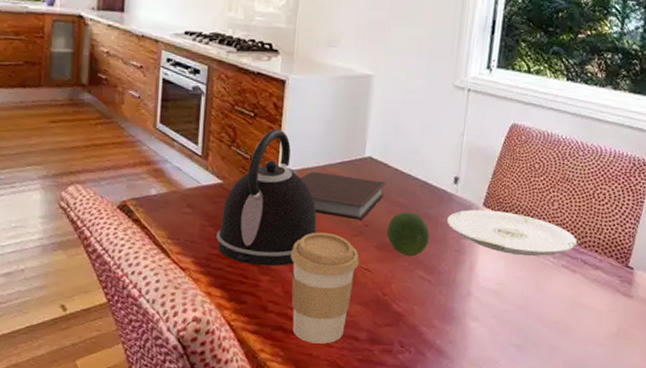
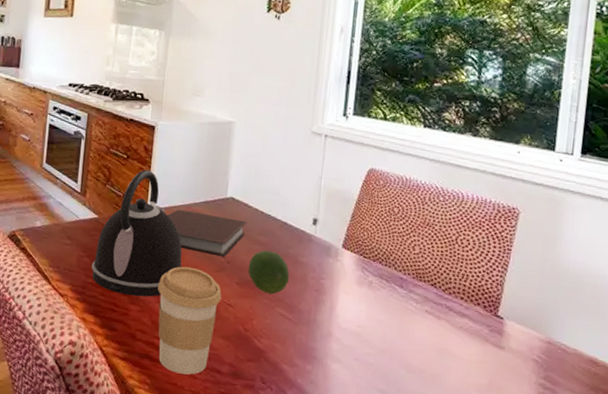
plate: present [447,209,577,257] -> none [307,251,441,300]

